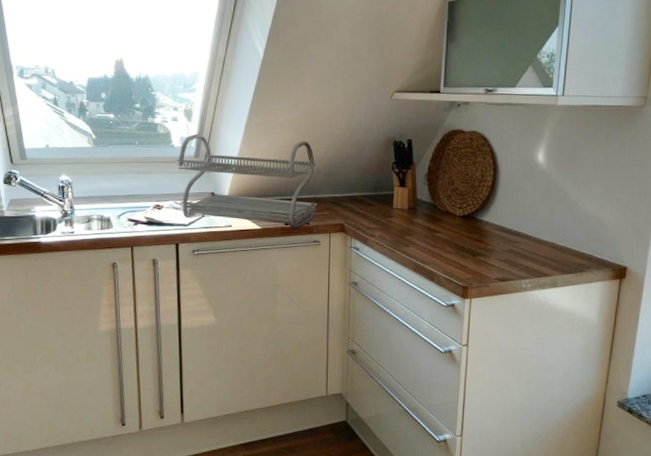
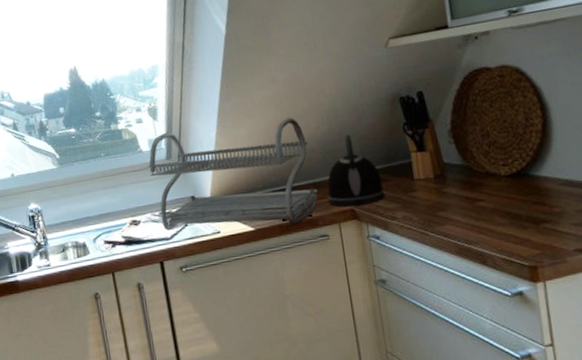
kettle: none [324,163,369,222] -> present [327,134,385,207]

